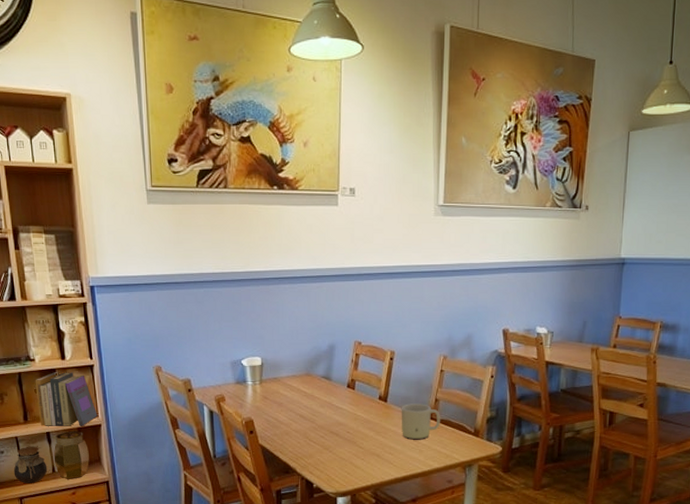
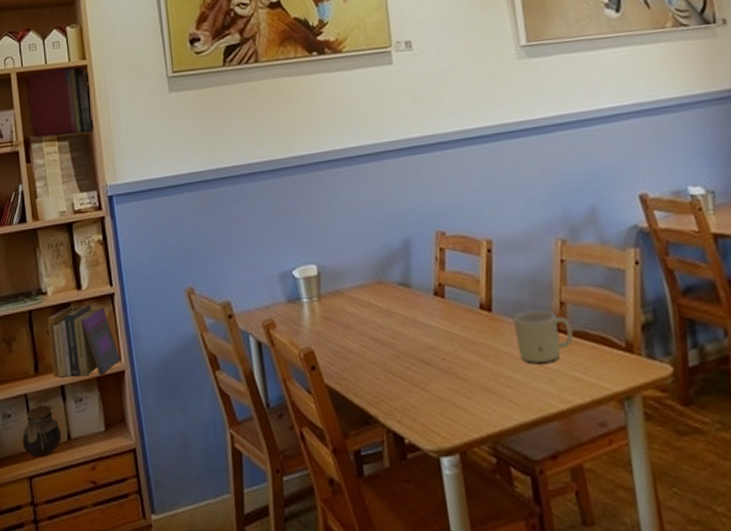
books: none [15,167,76,230] -> present [27,64,92,138]
jar: present [53,431,89,479] -> none [69,381,112,449]

